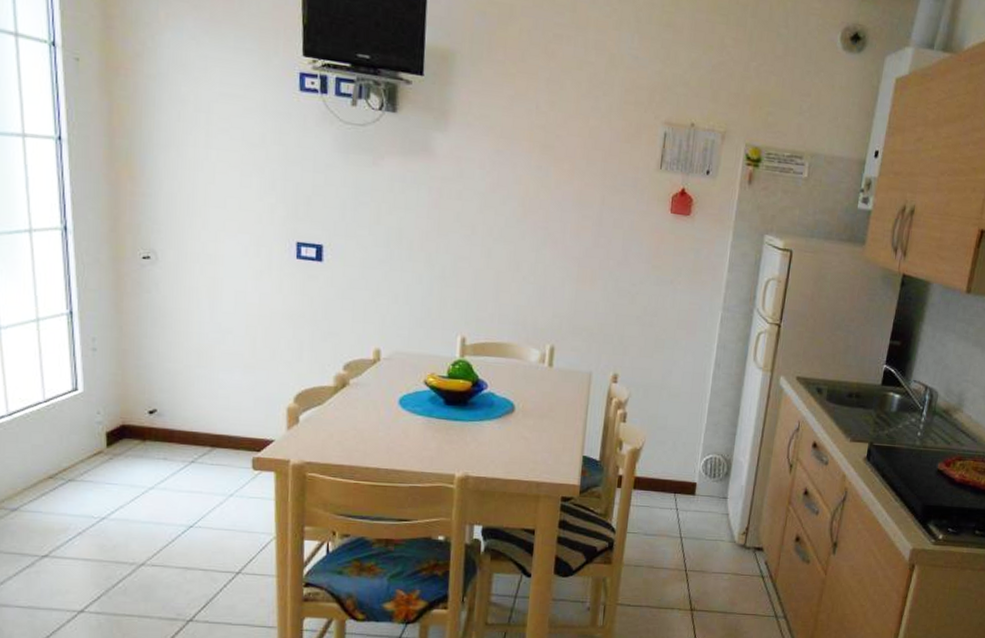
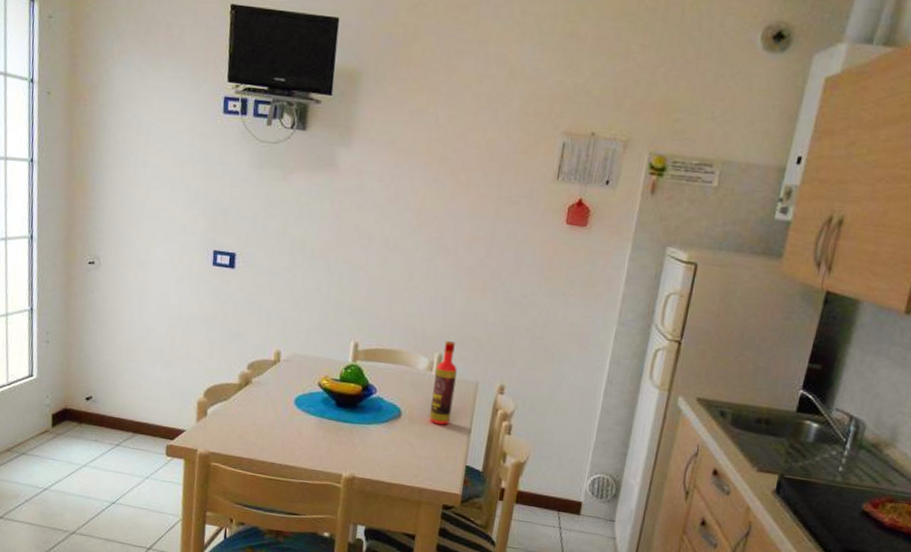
bottle: none [543,332,570,417] -> present [429,341,457,425]

